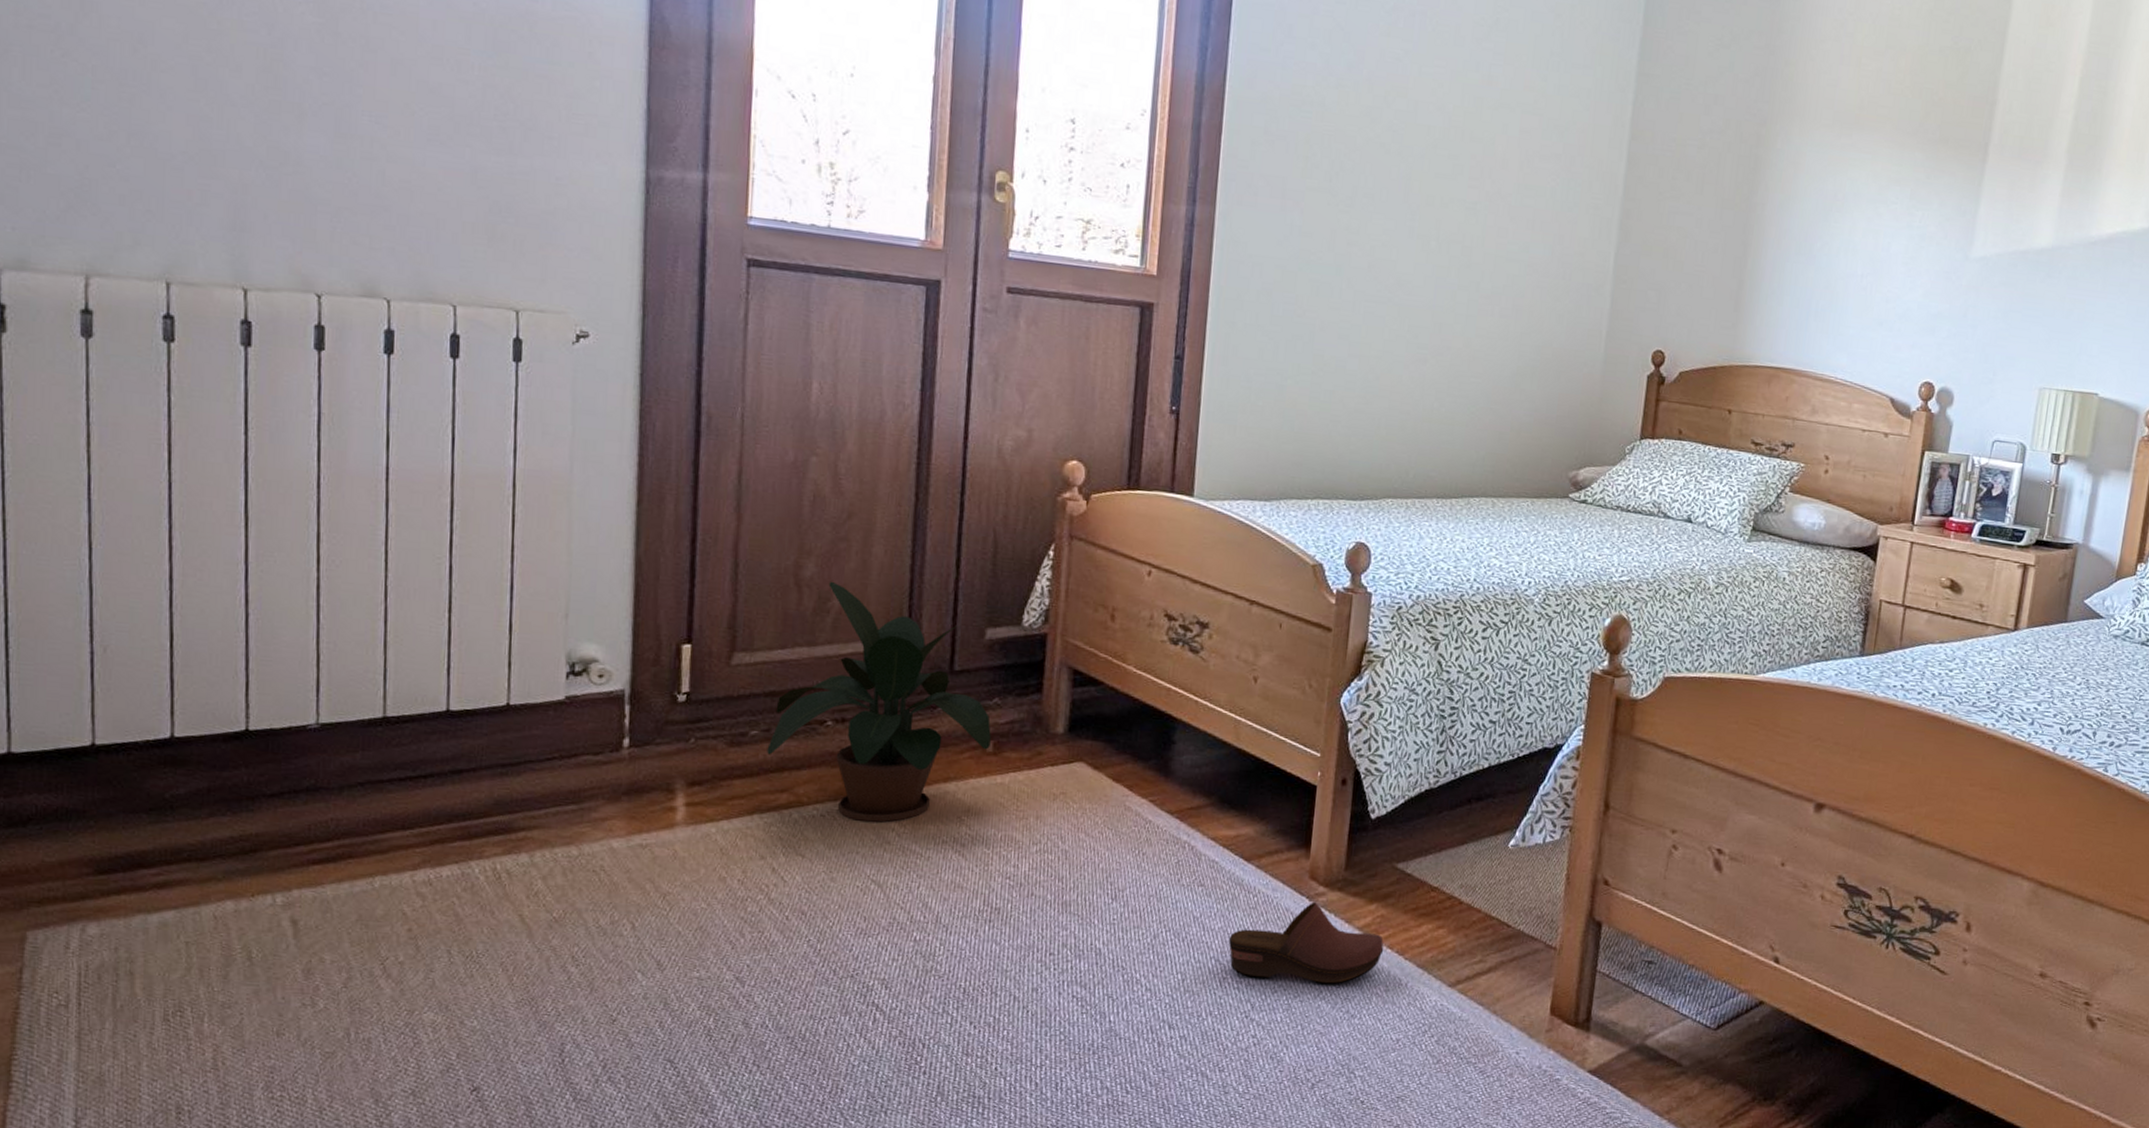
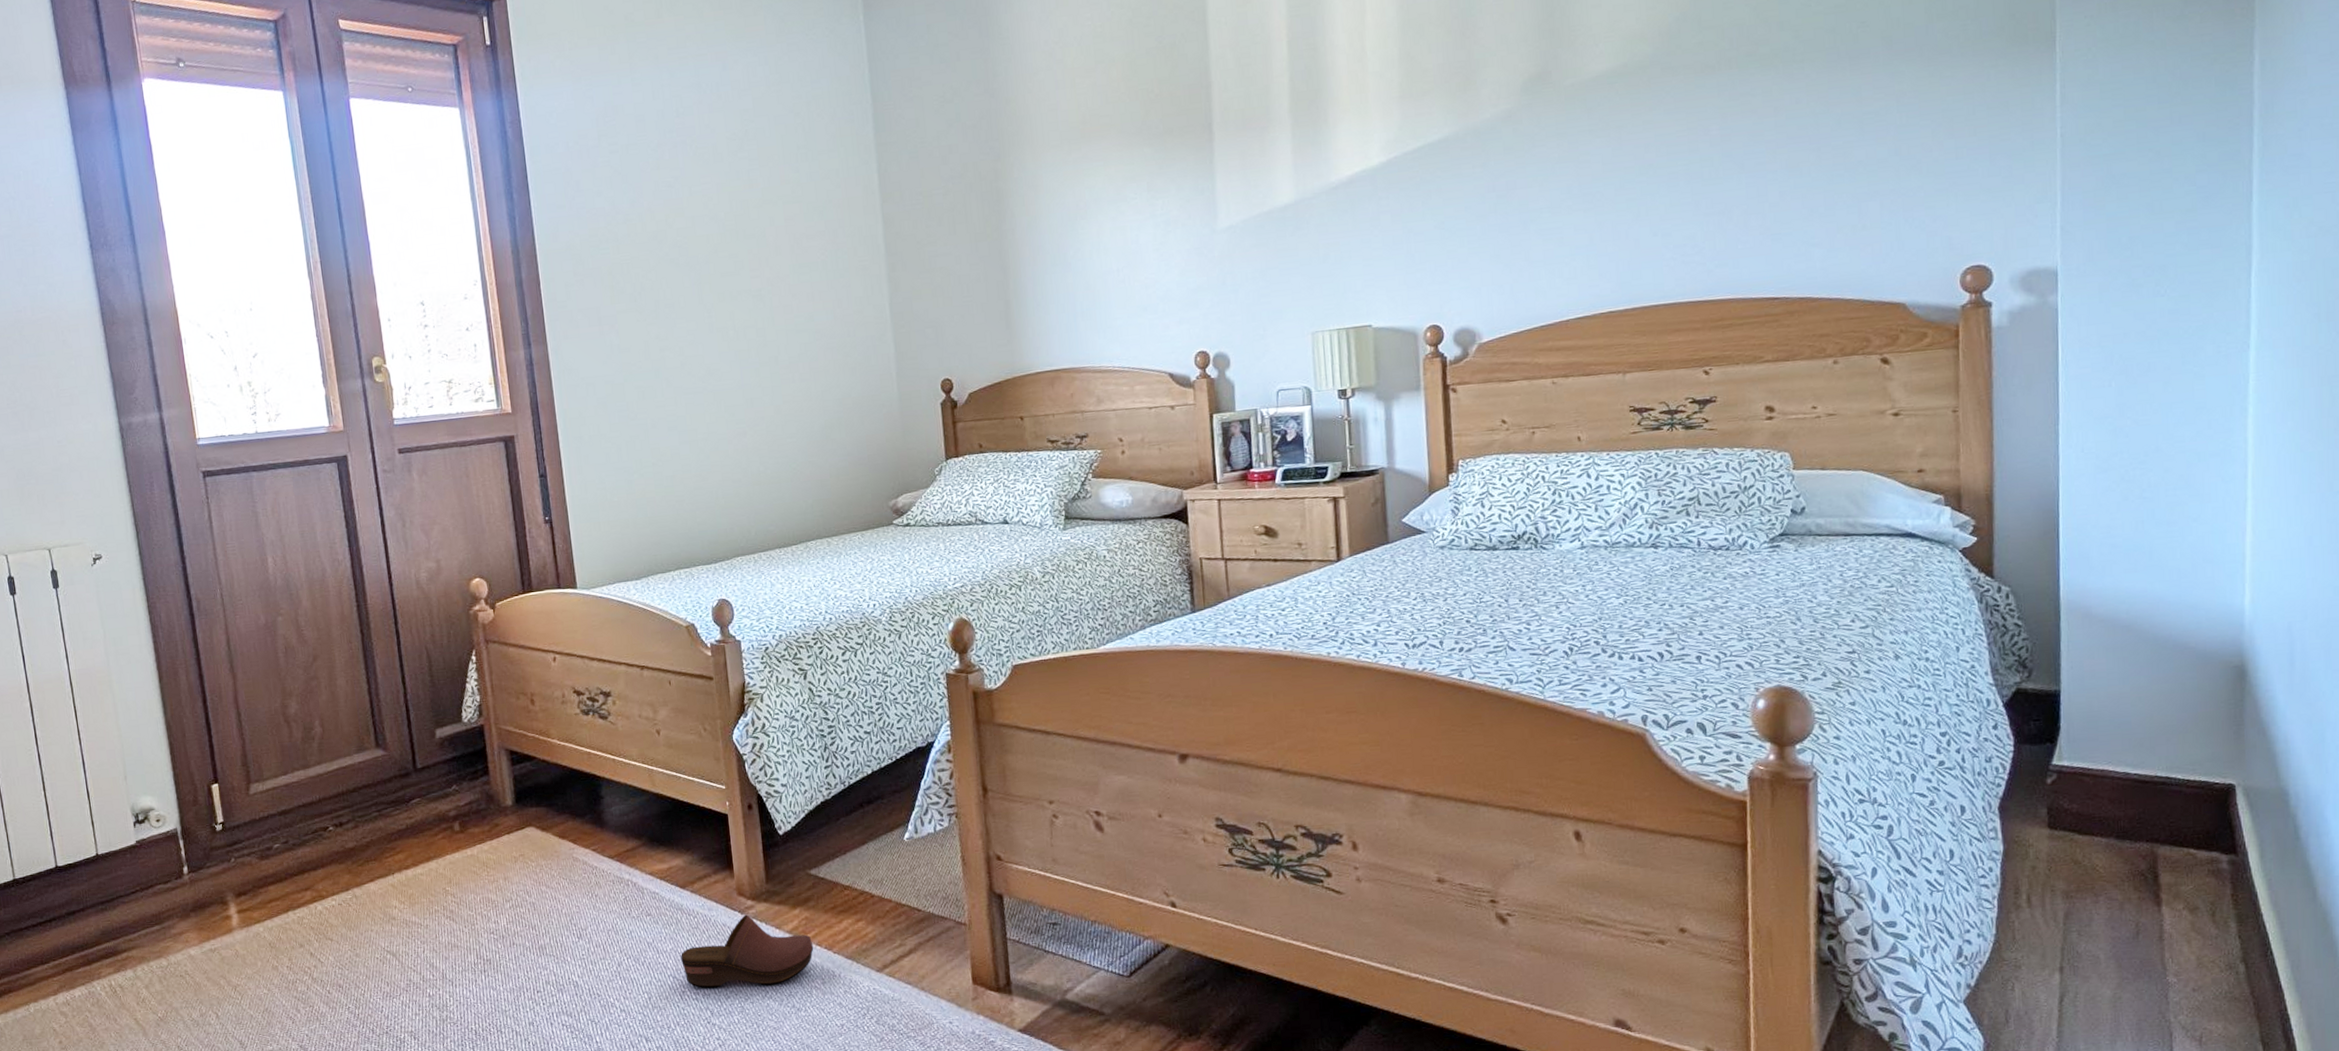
potted plant: present [767,581,991,823] -> none [288,713,457,904]

